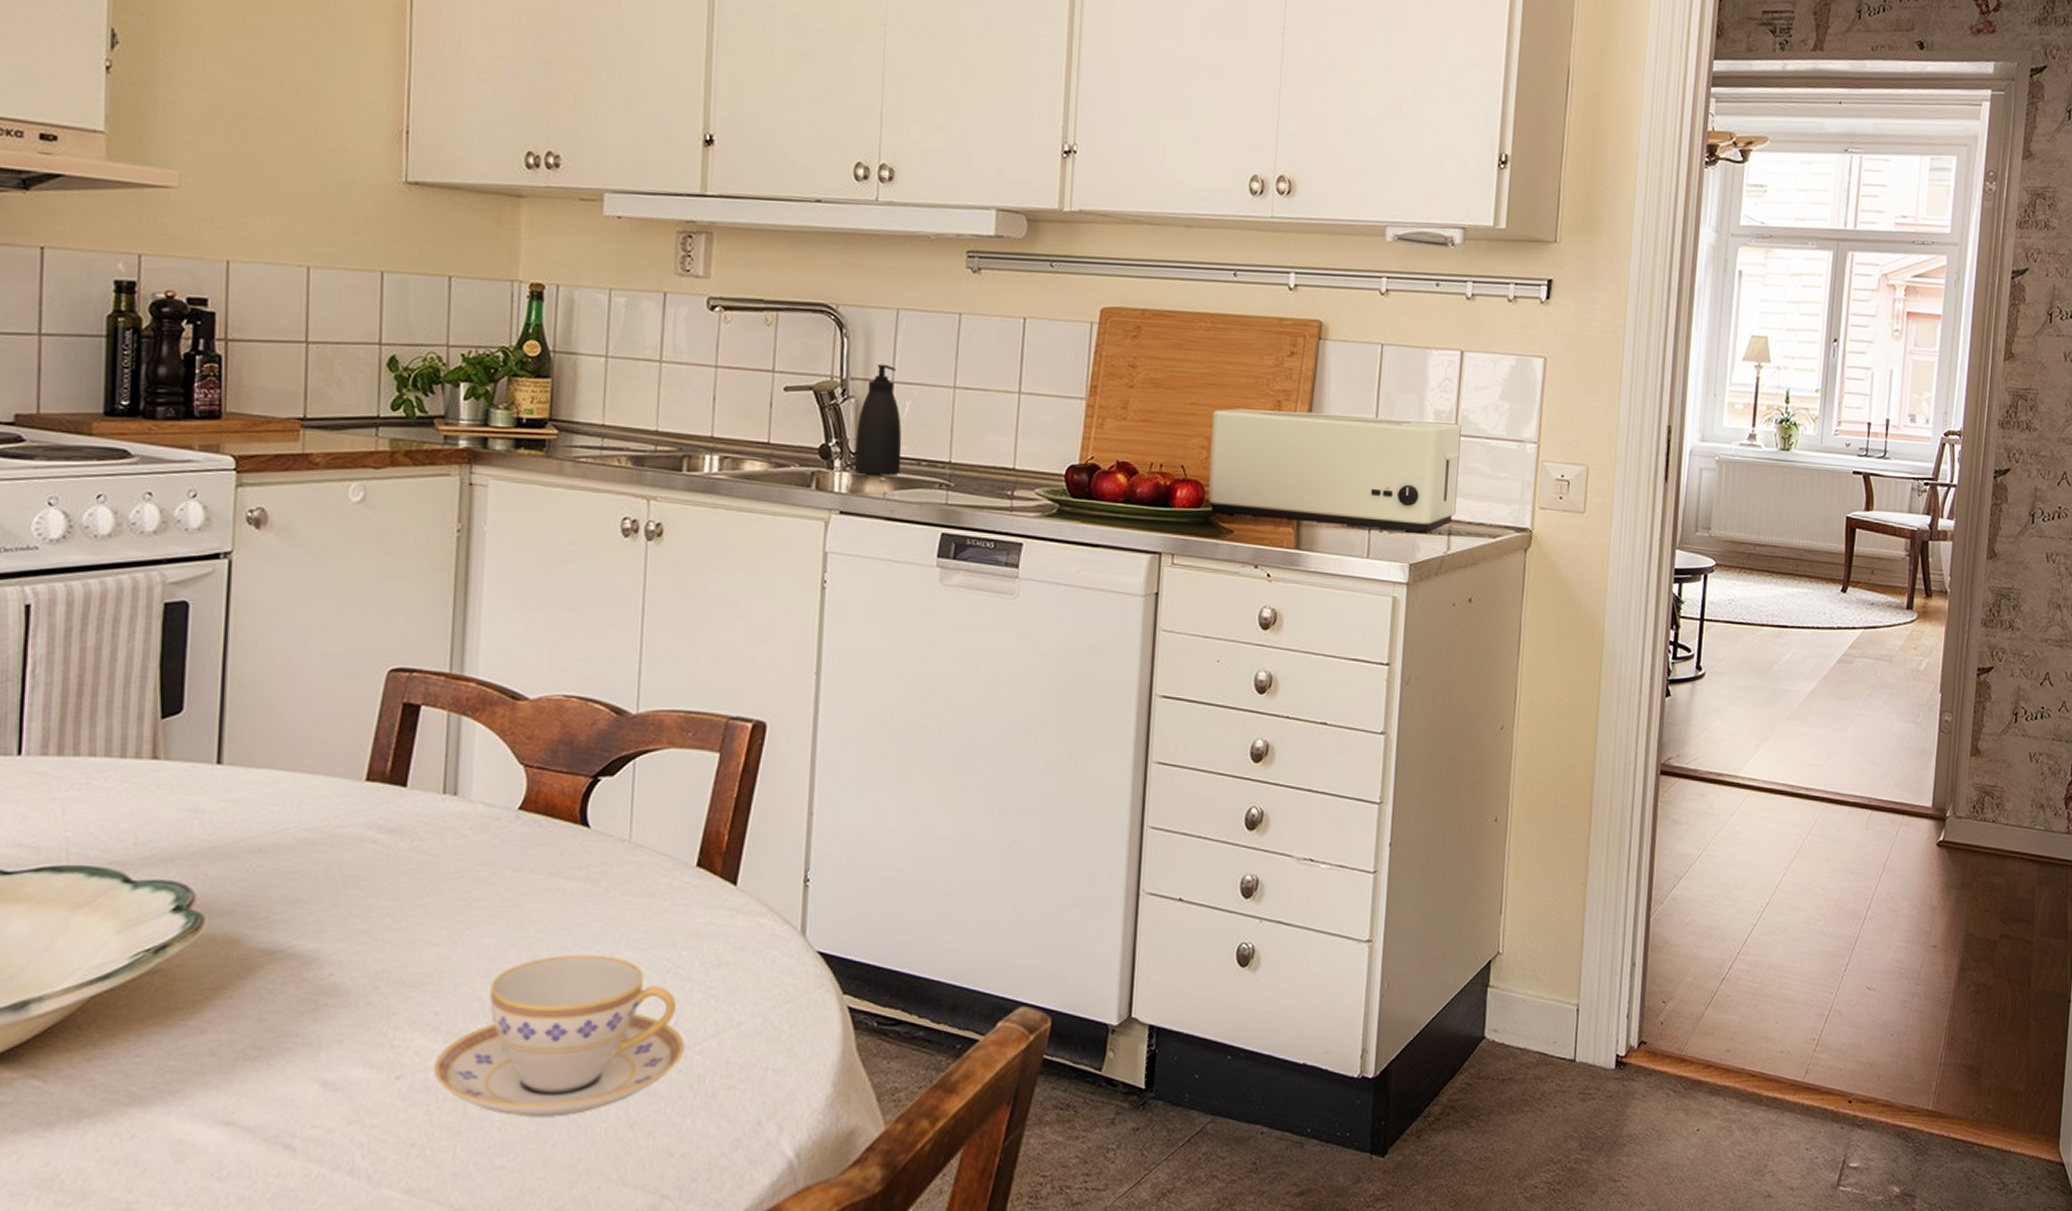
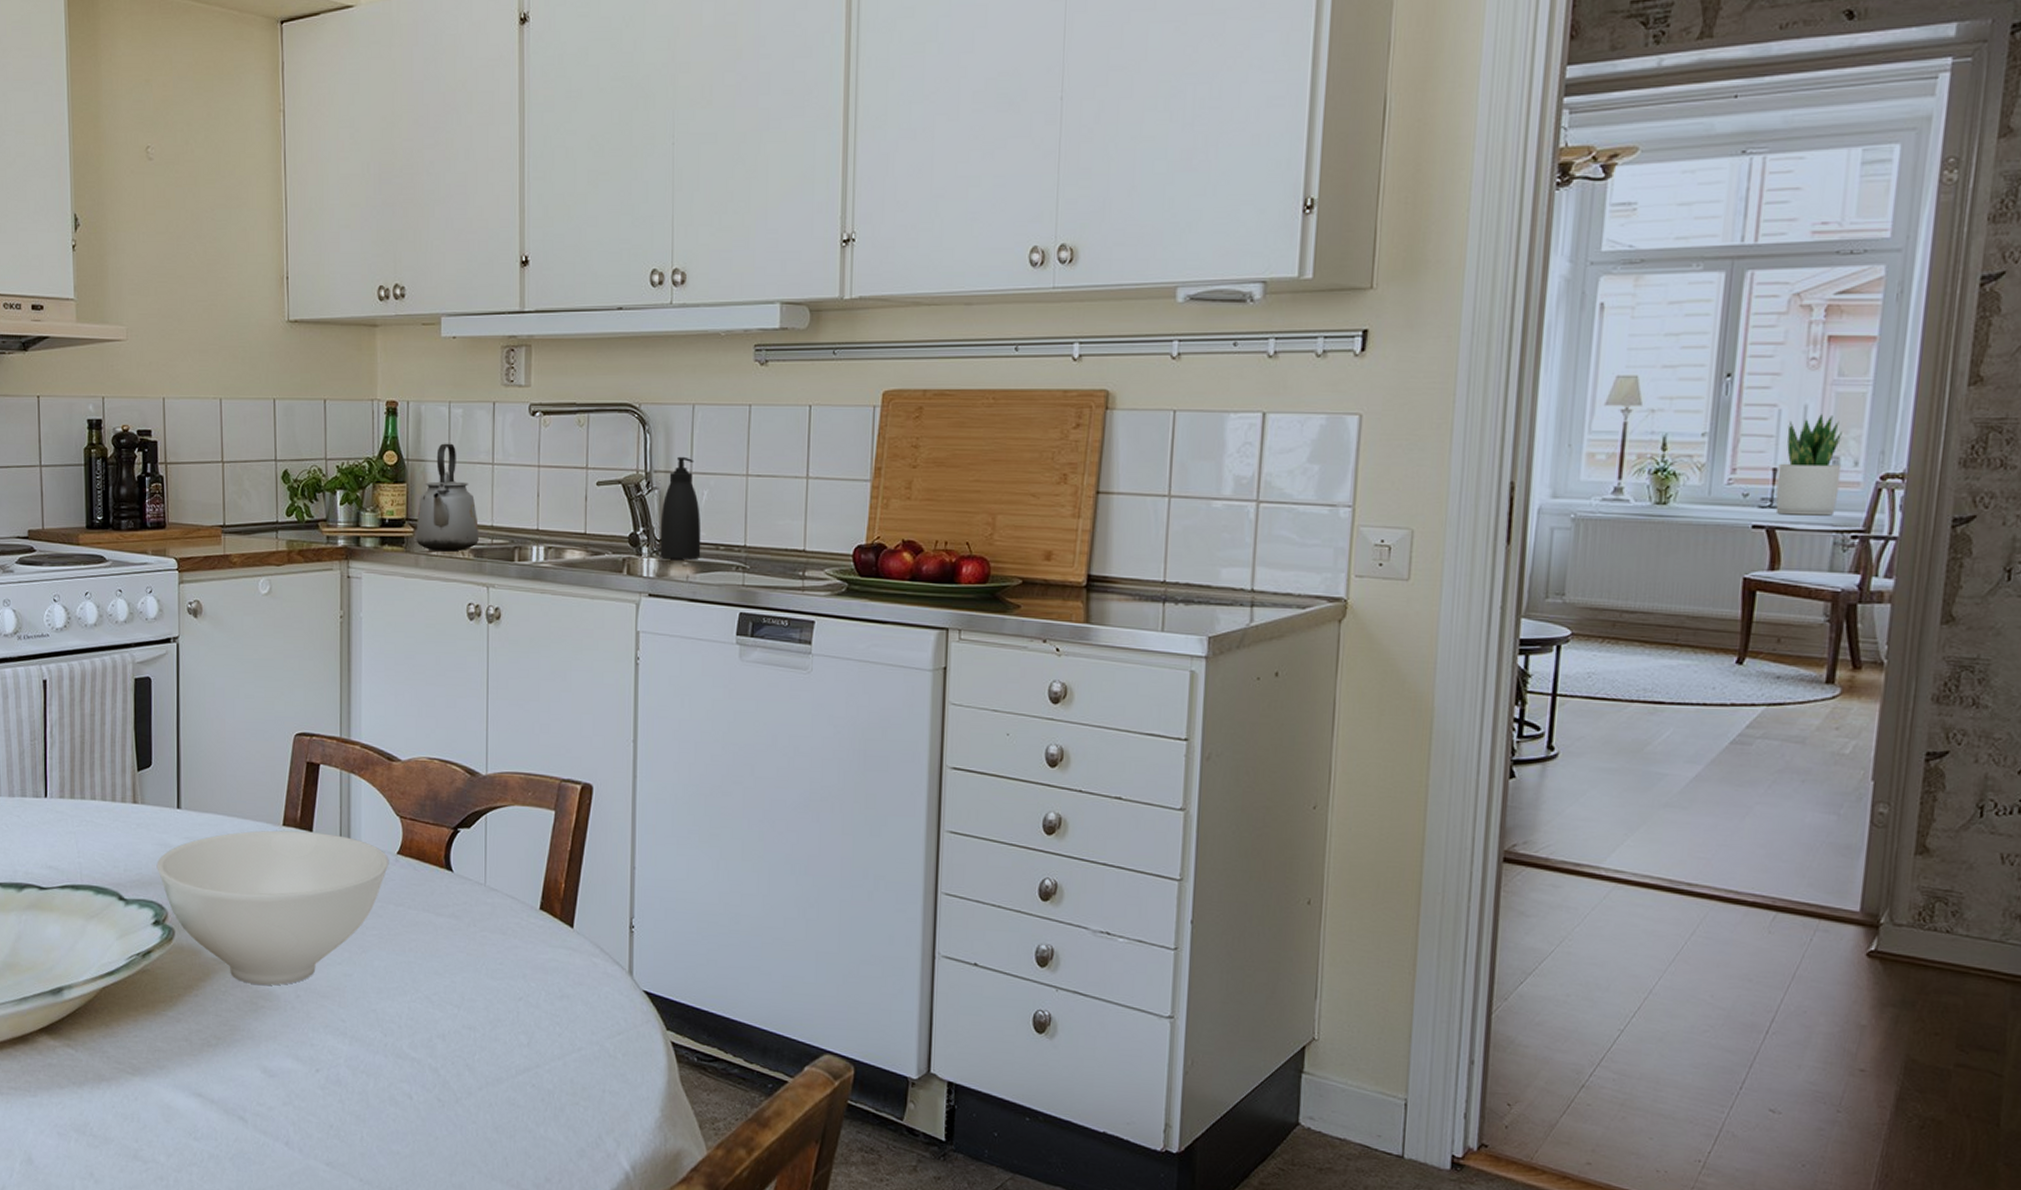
bowl: none [182,786,508,977] -> present [156,830,389,986]
teacup: present [433,954,685,1117] -> none [342,979,536,1115]
kettle: none [560,335,640,458] -> present [416,443,479,552]
toaster: present [1207,407,1461,533] -> none [993,481,1264,605]
planter: none [1870,378,1917,465] -> present [1775,414,1842,516]

